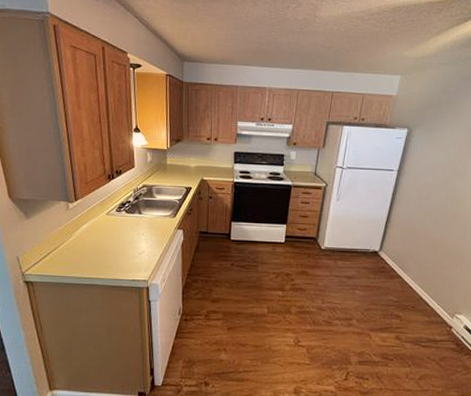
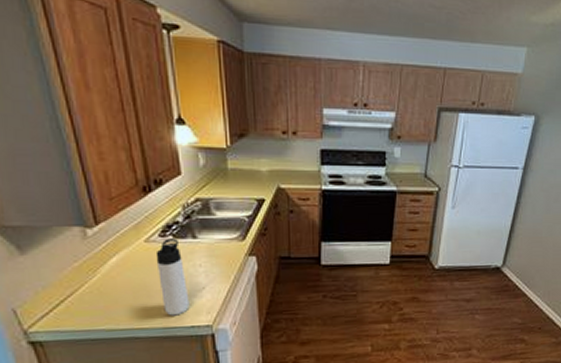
thermos bottle: none [112,213,133,271] -> present [155,238,190,316]

